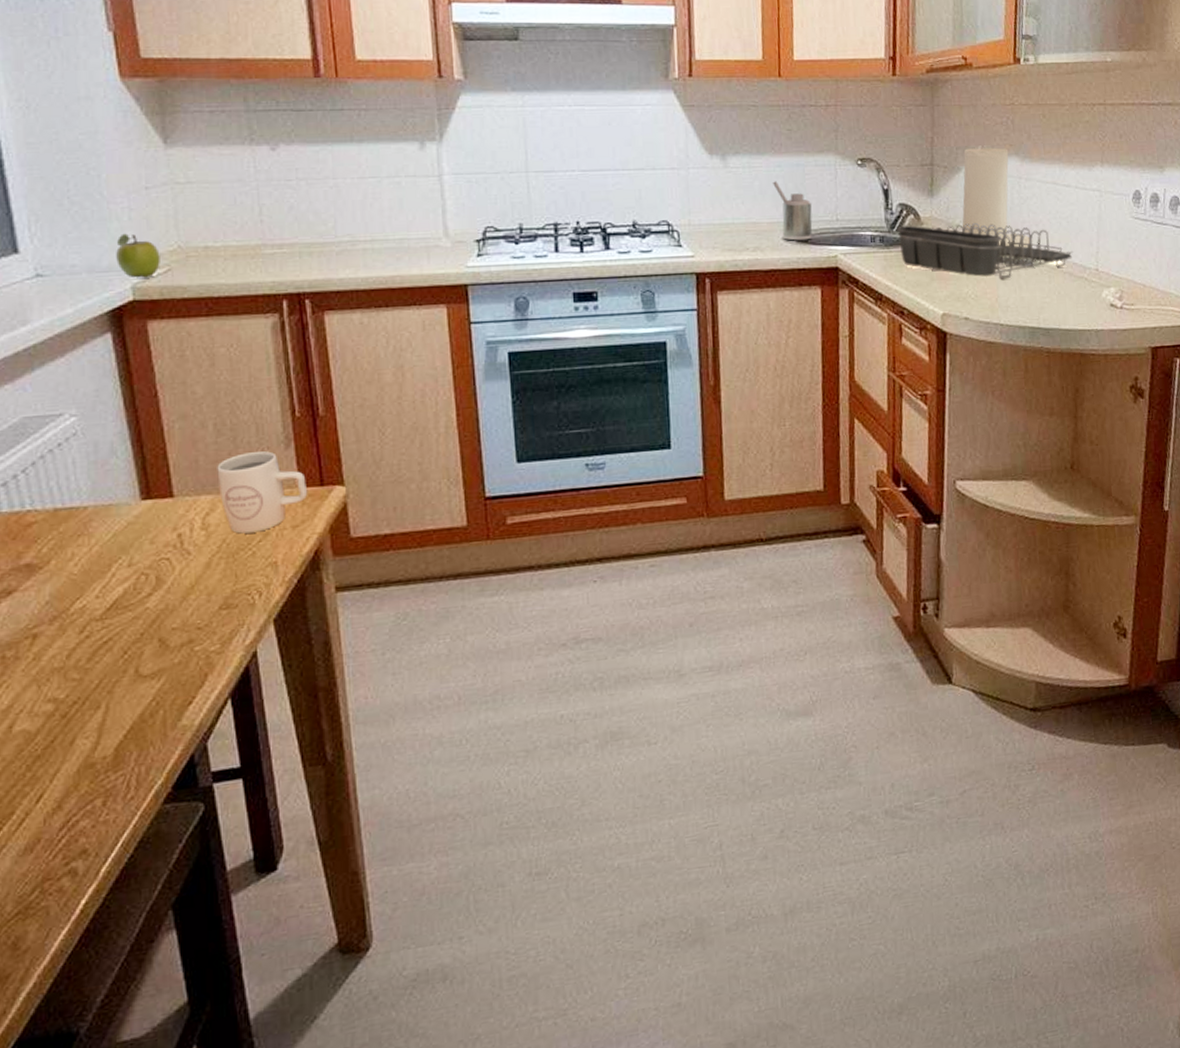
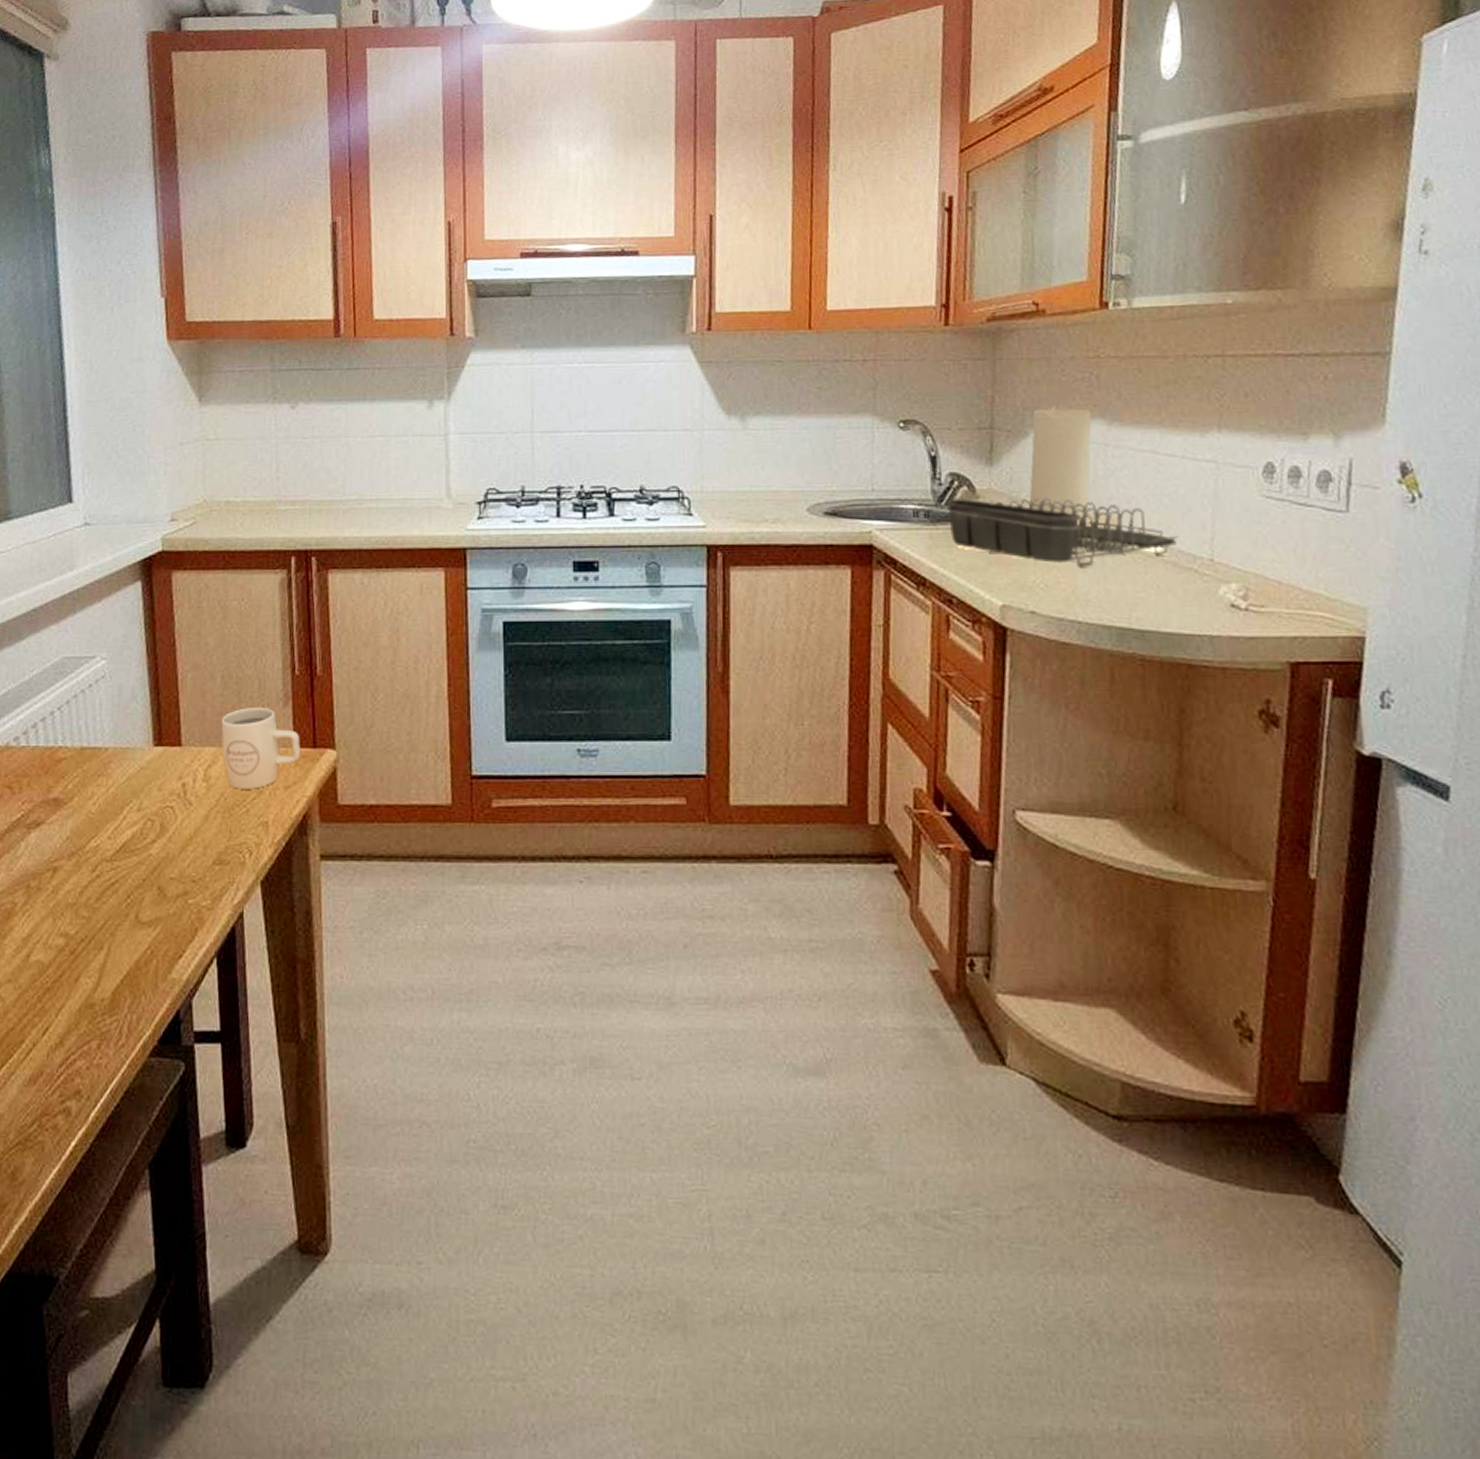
fruit: present [116,233,160,279] -> none [151,487,188,530]
soap dispenser: present [773,181,813,241] -> none [798,445,844,513]

